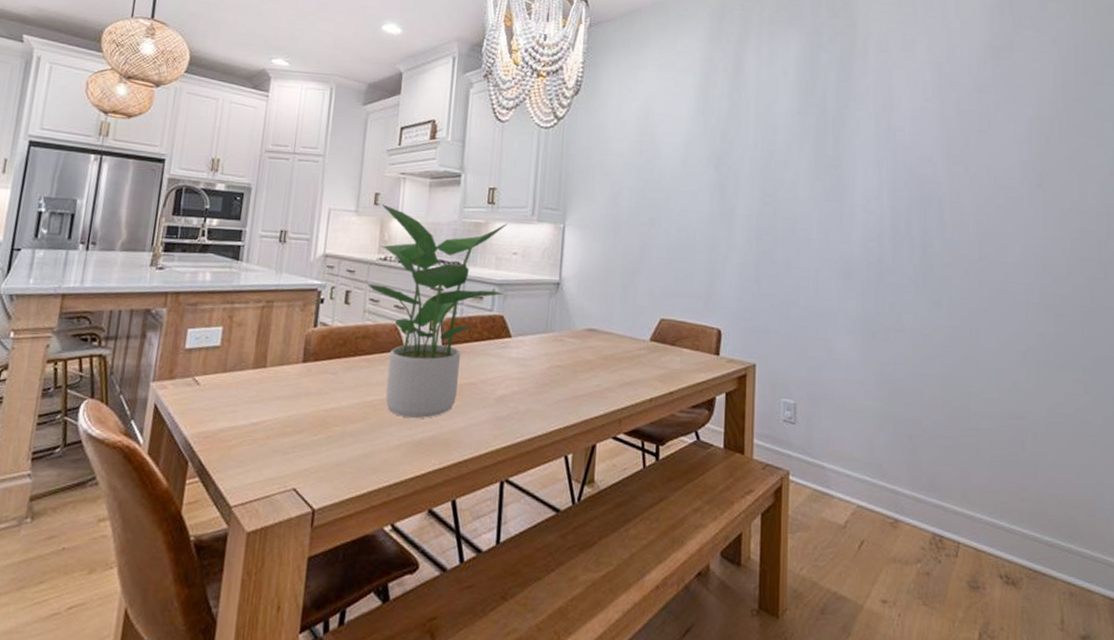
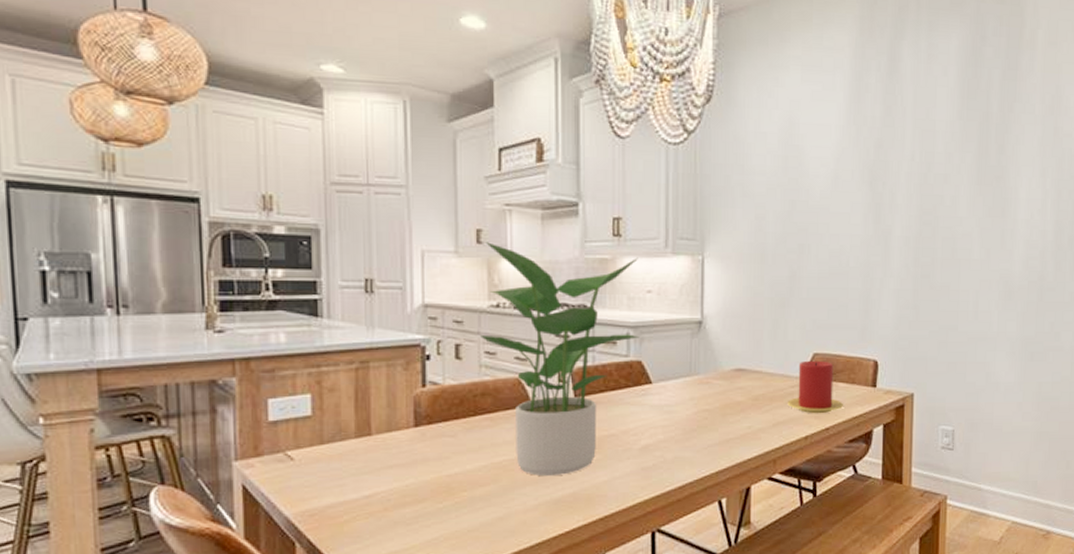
candle: none [634,325,687,378] -> present [787,360,843,414]

